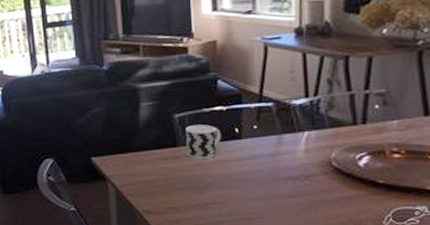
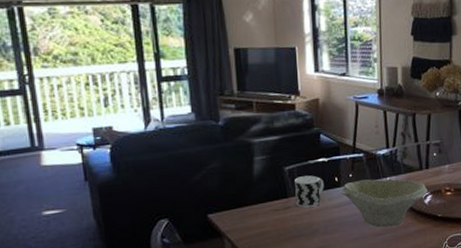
bowl: none [242,132,364,189] -> present [341,179,428,228]

